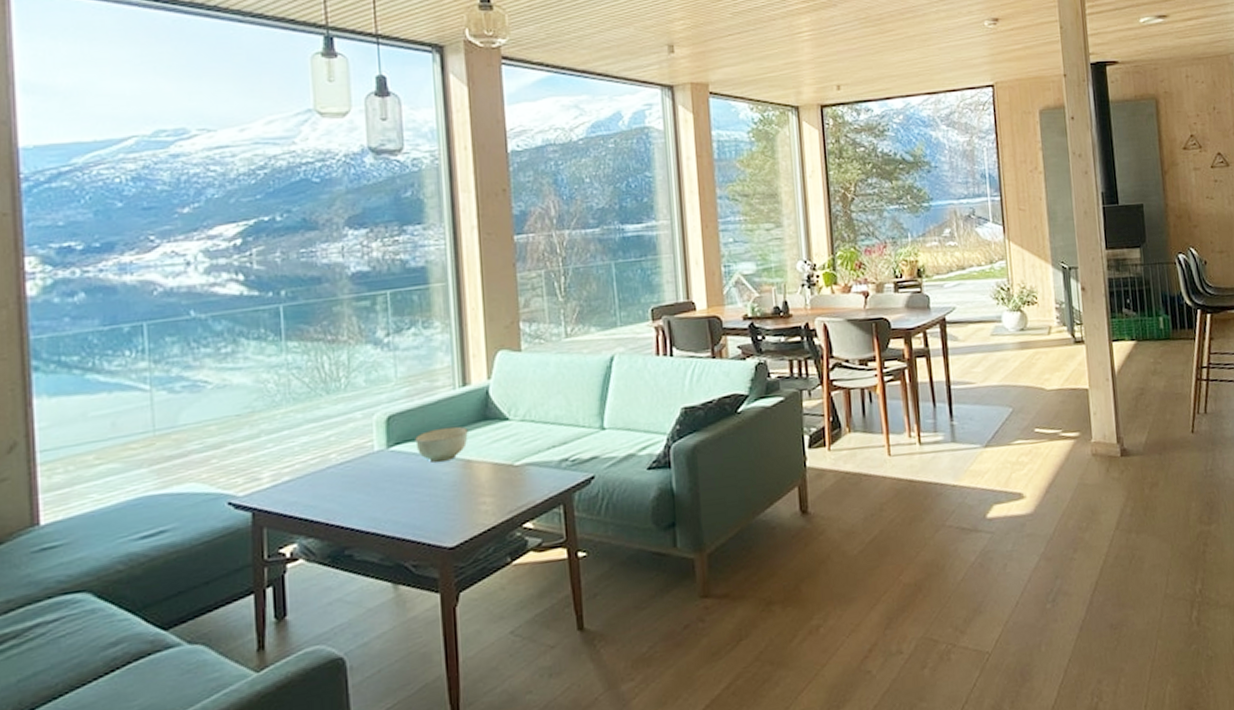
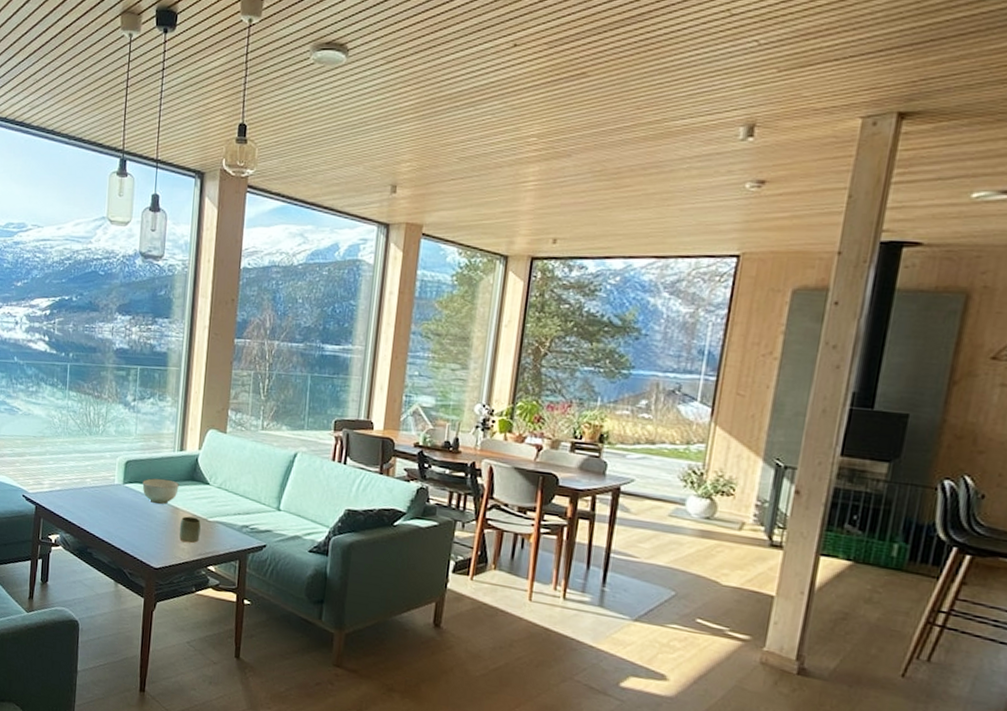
mug: none [476,466,507,503] -> present [179,516,202,544]

